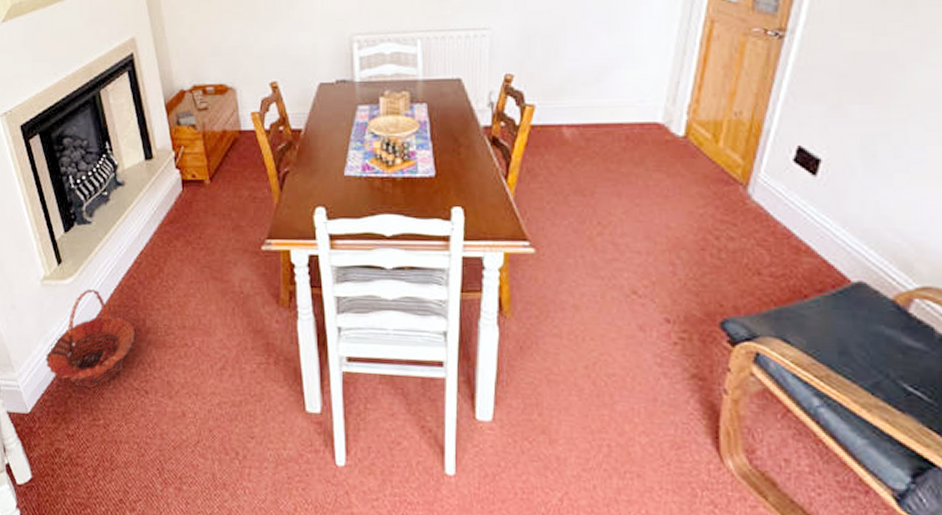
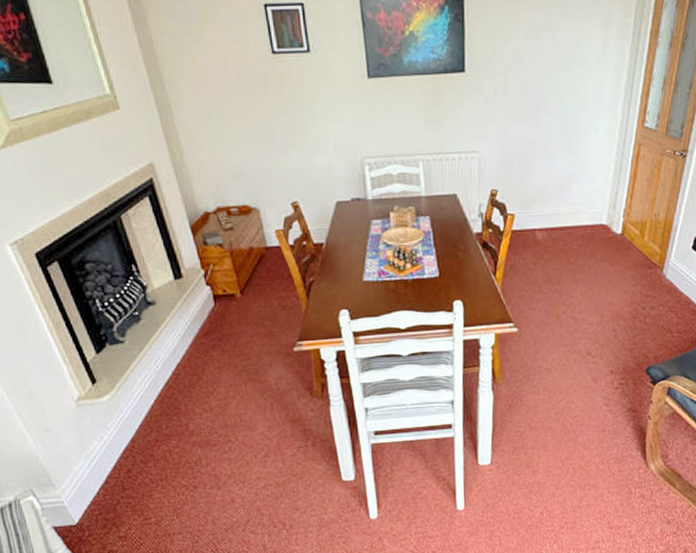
basket: present [46,288,137,388] -> none [89,403,182,493]

